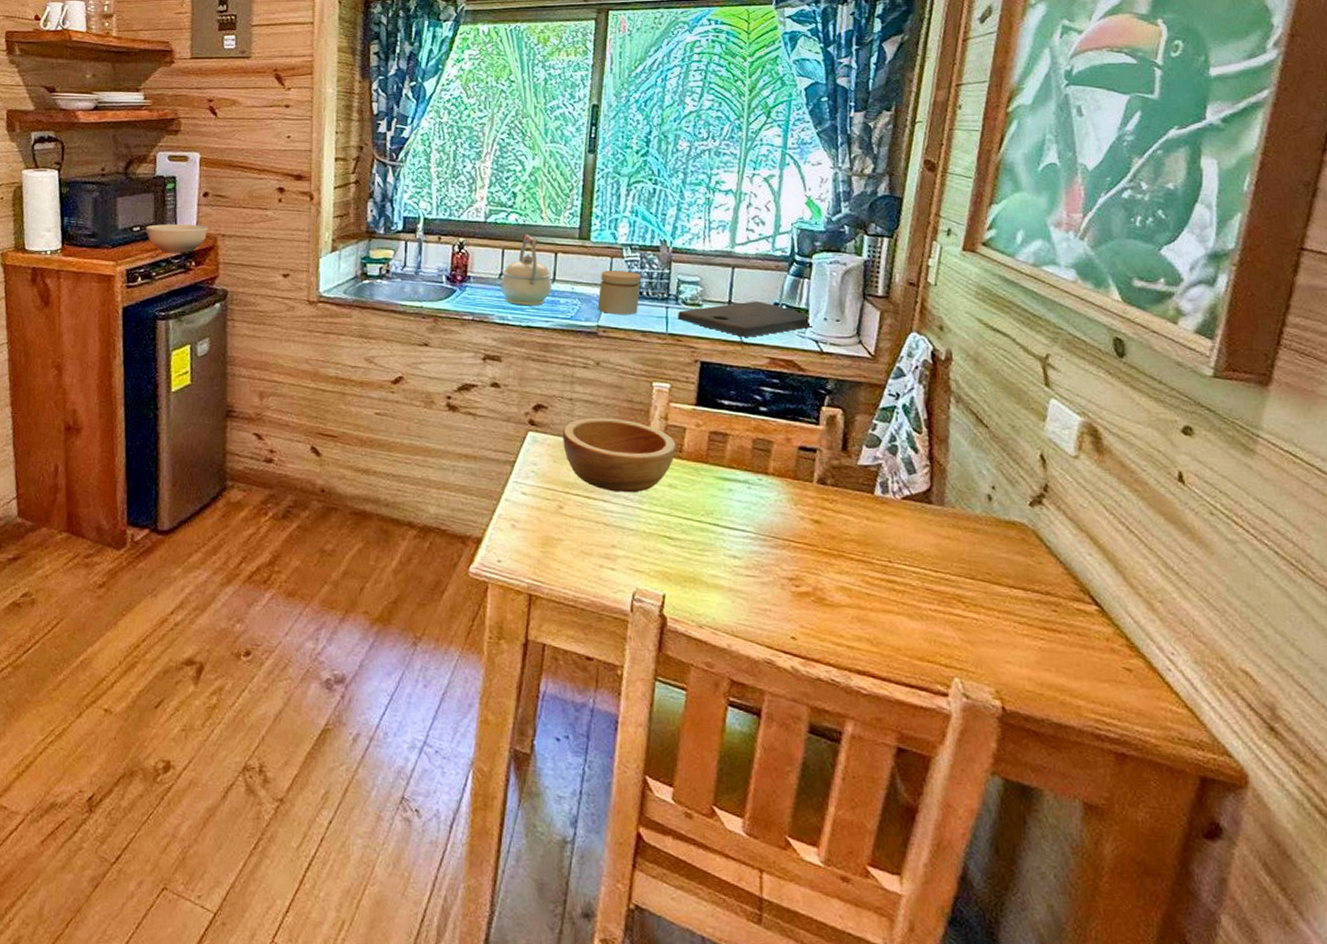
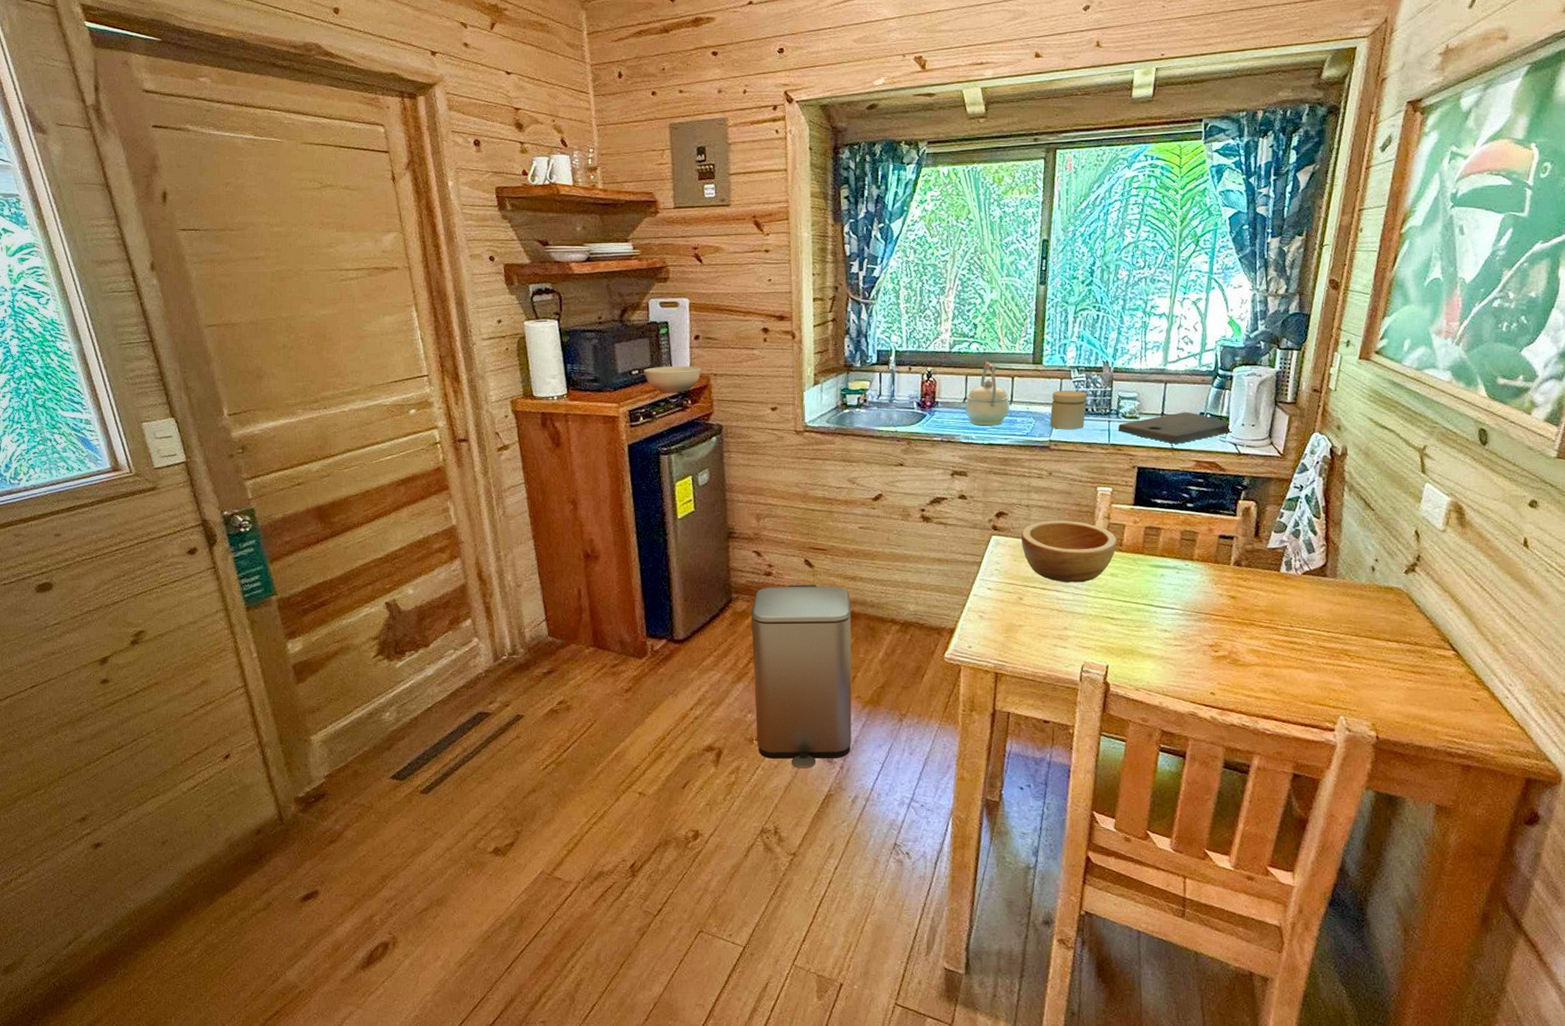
pedal bin: none [245,474,362,695] -> present [751,584,852,768]

